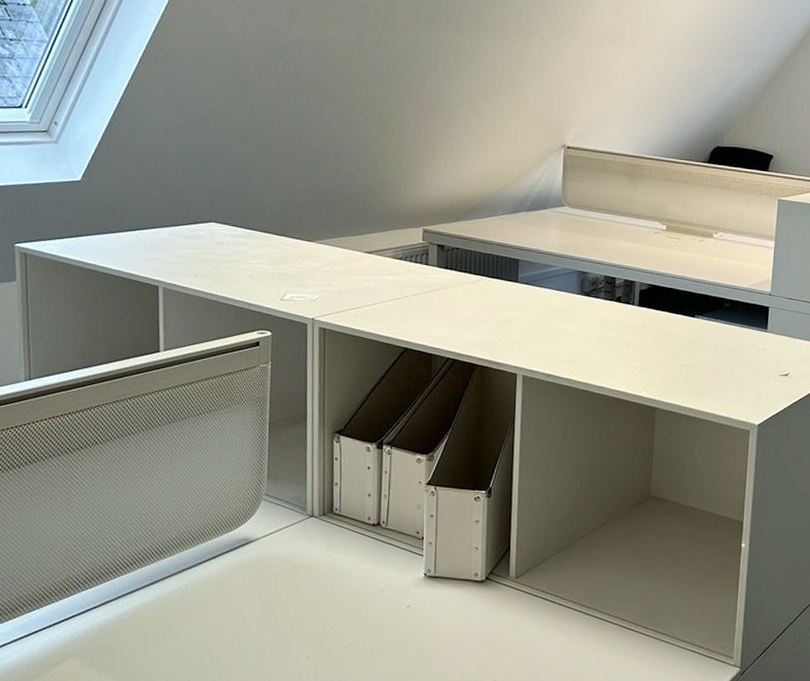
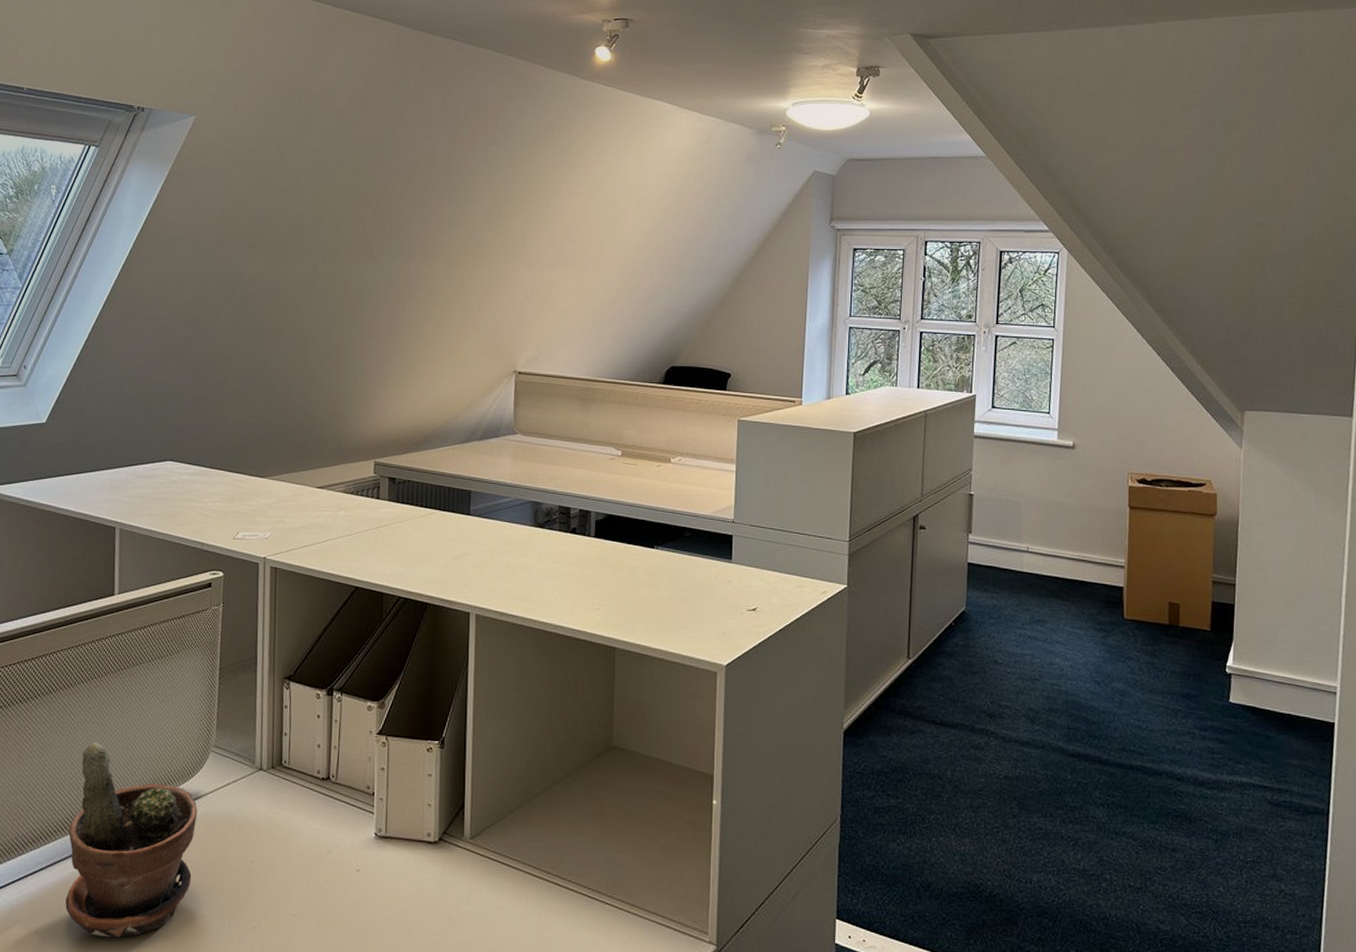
potted plant: none [120,491,250,668] -> present [65,742,198,938]

